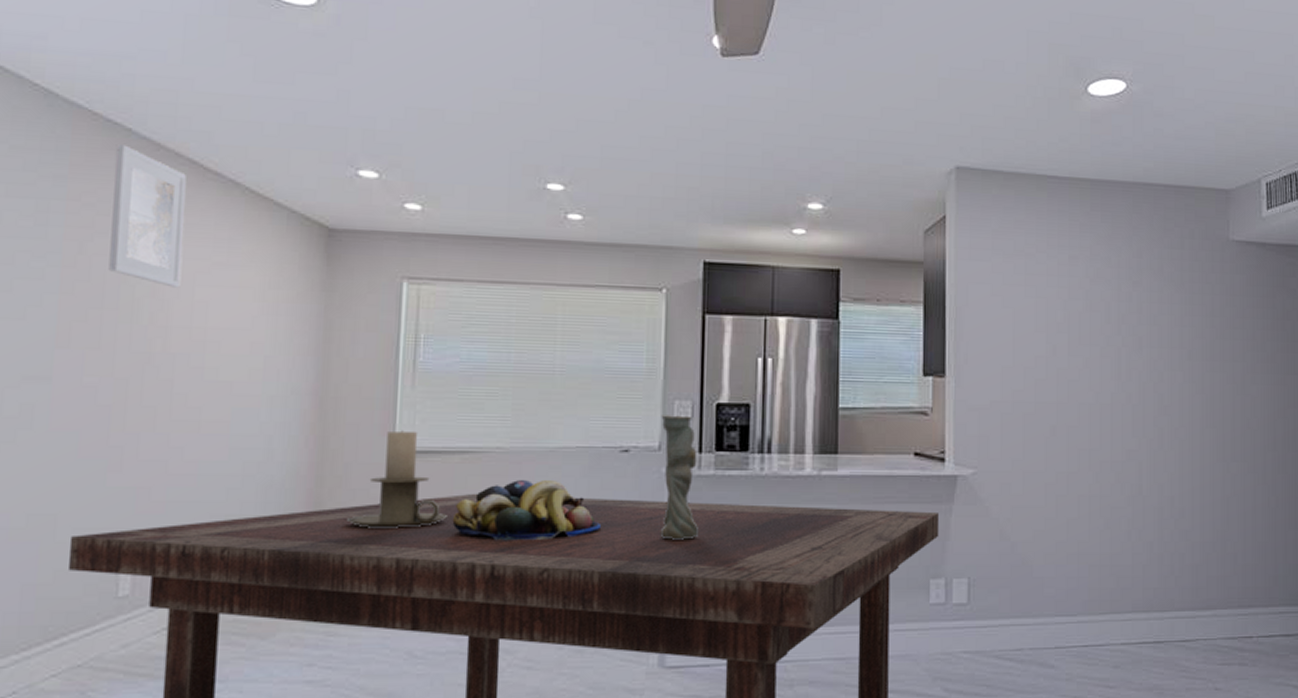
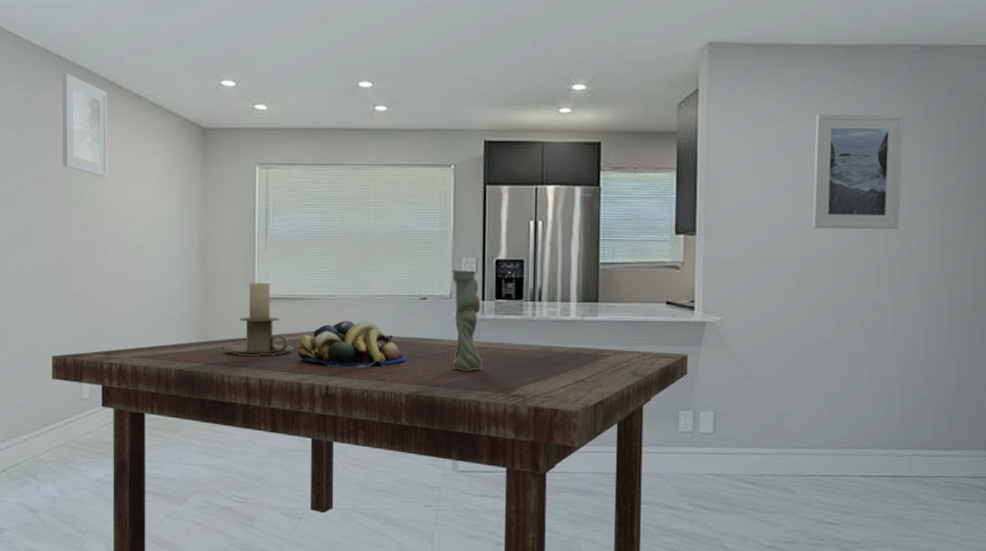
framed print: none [1066,249,1151,375] -> present [813,114,904,230]

